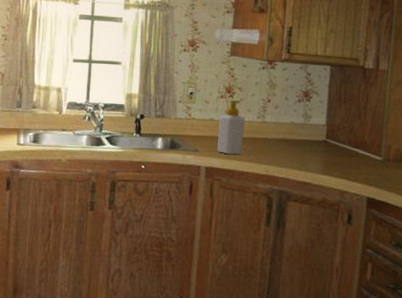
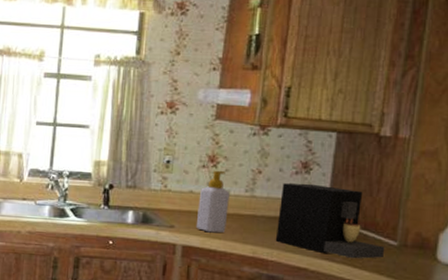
coffee maker: none [284,109,373,173] -> present [275,183,385,259]

